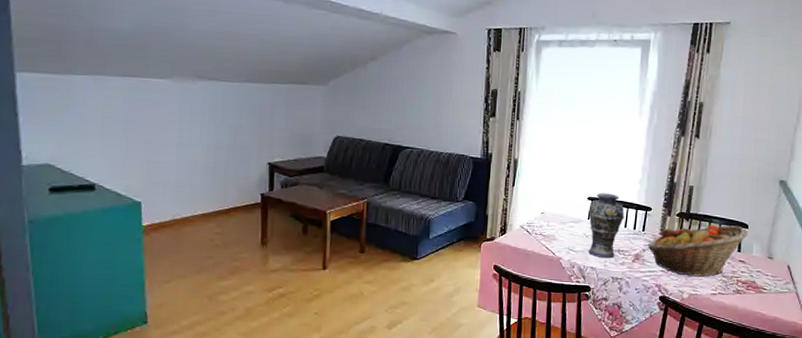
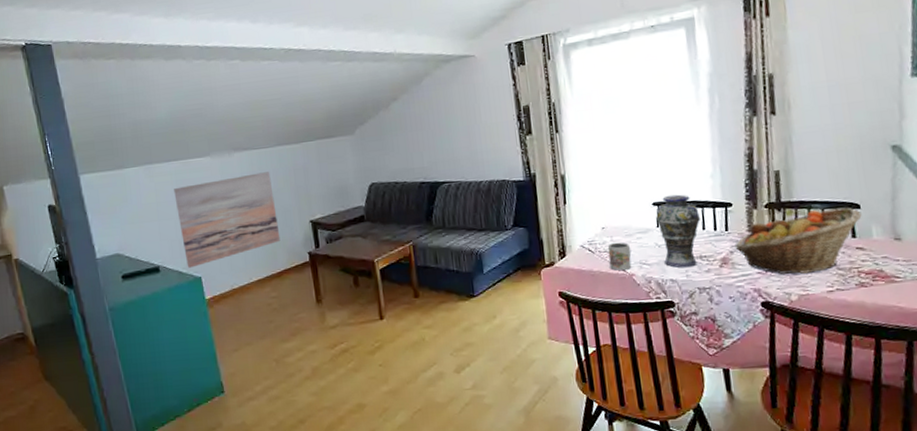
wall art: none [124,105,234,191] -> present [174,172,281,268]
mug: none [542,227,563,253] -> present [607,242,632,271]

